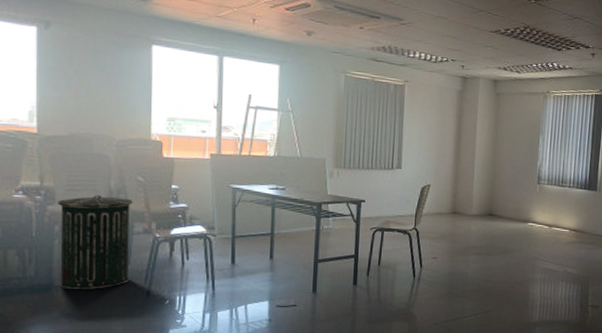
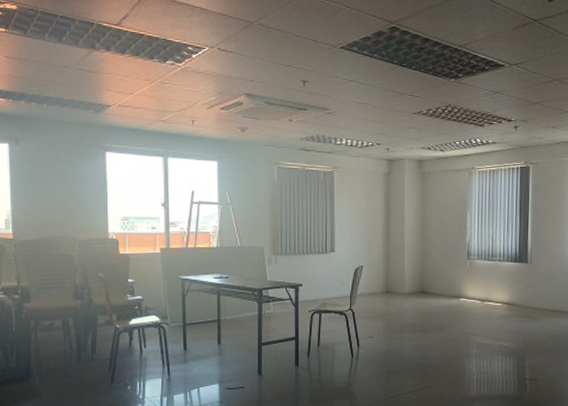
trash can: present [57,194,134,290] -> none [32,291,97,379]

